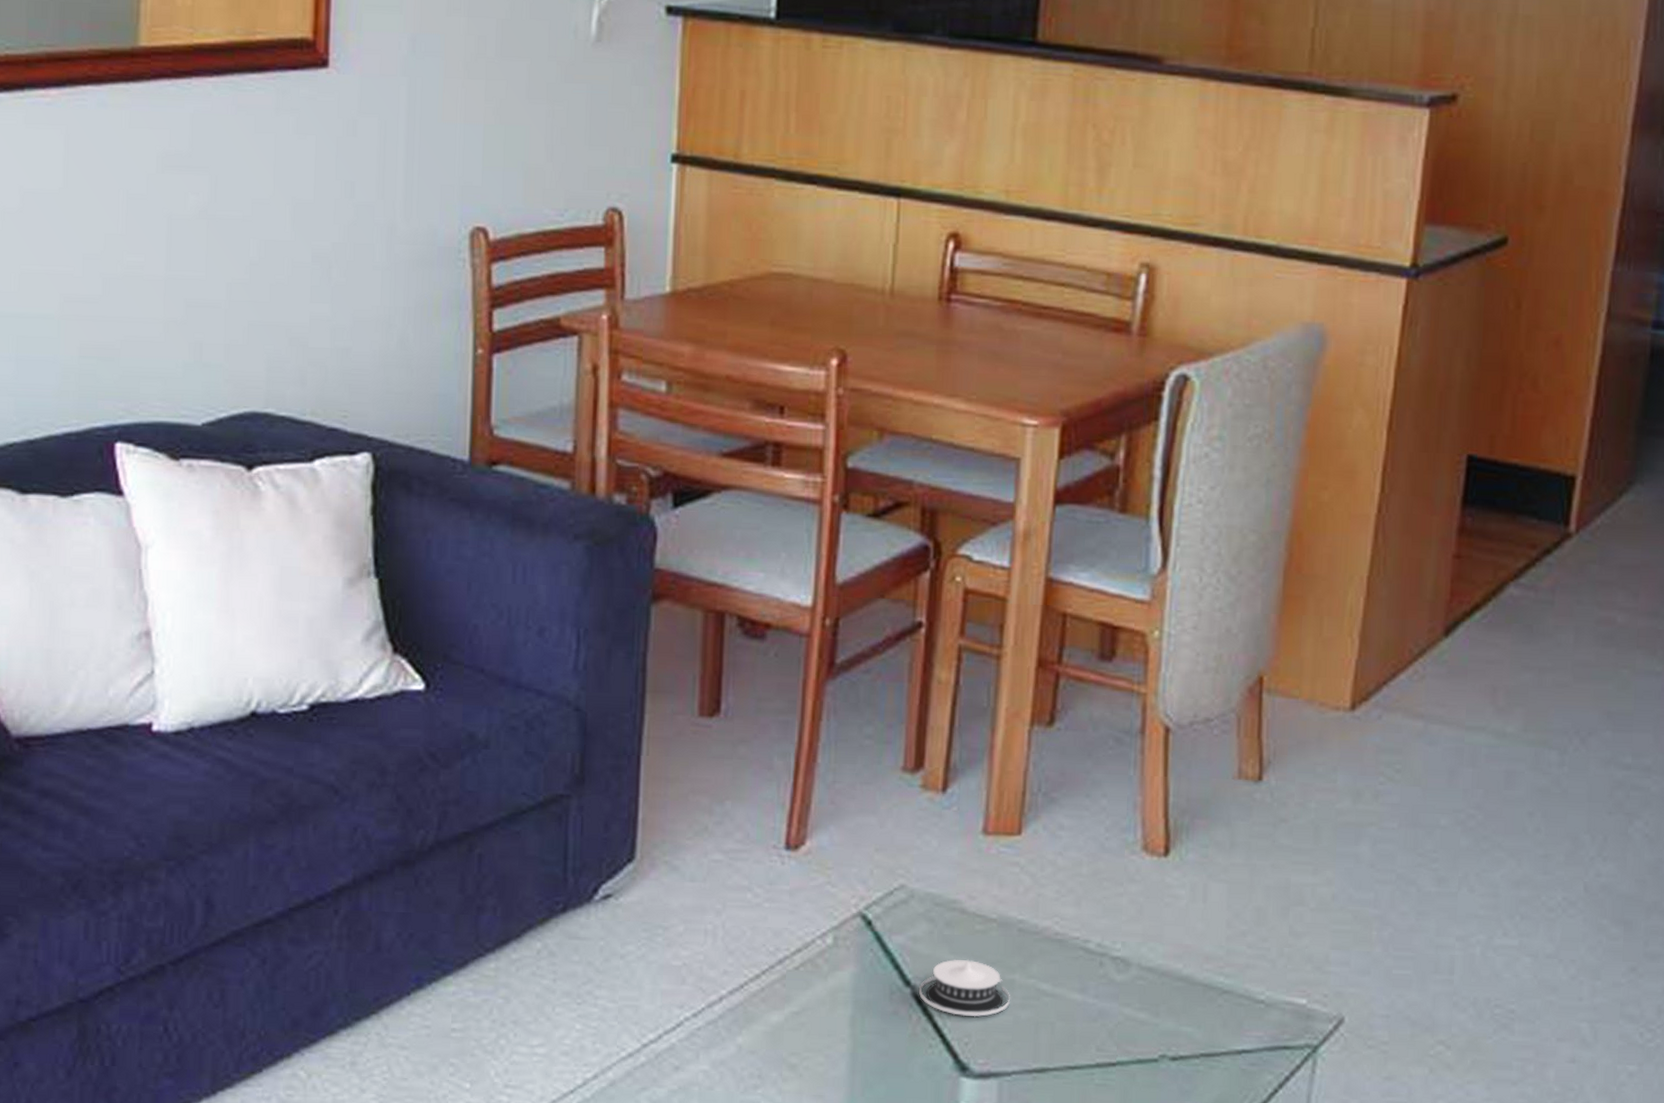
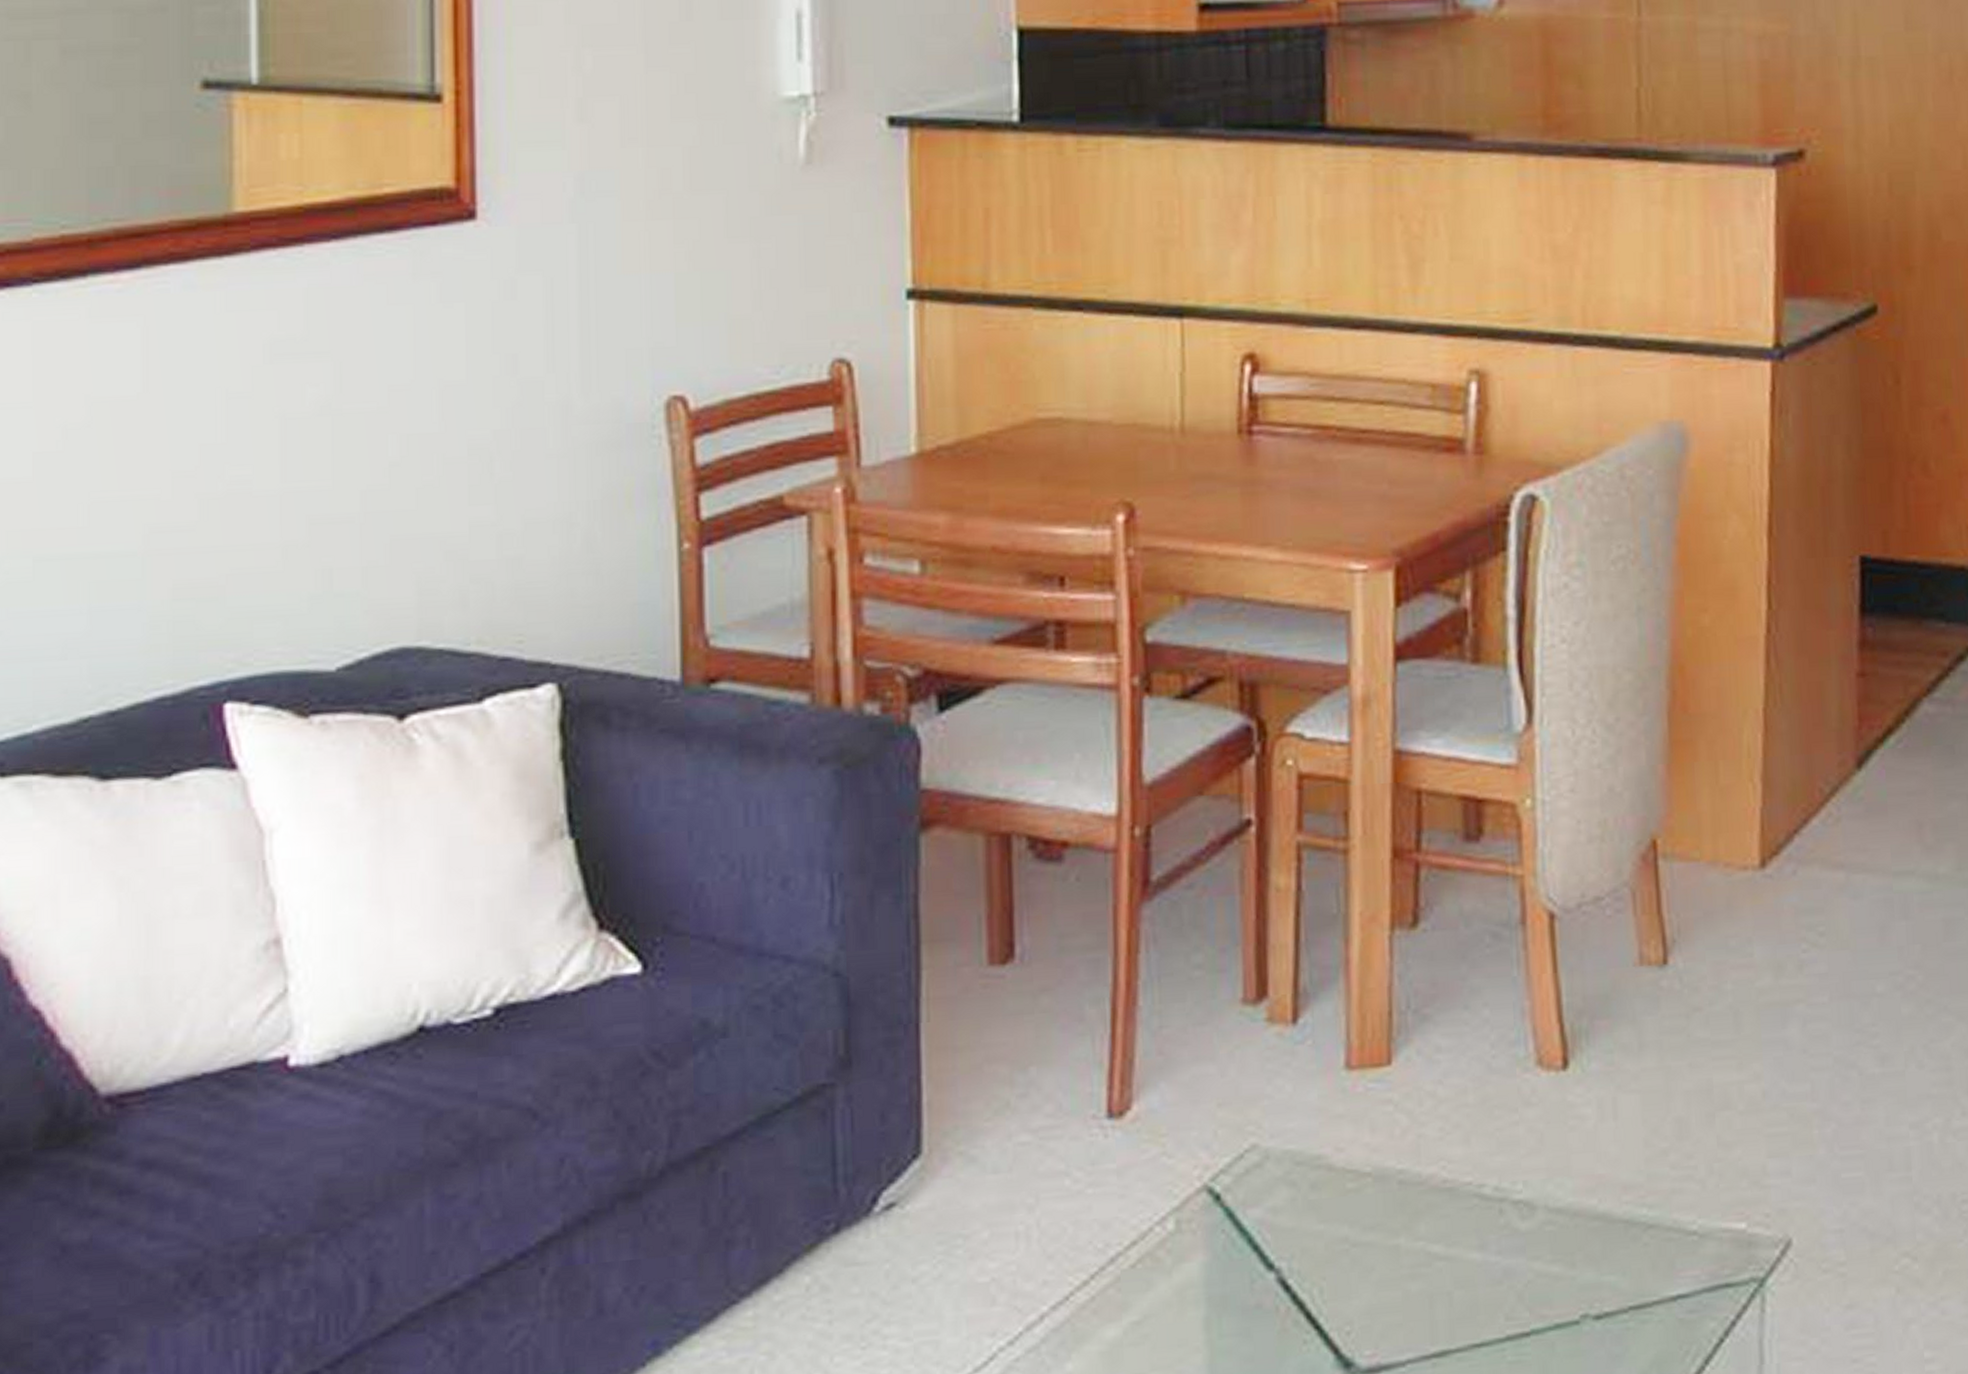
architectural model: present [919,958,1011,1017] -> none [1285,1225,1398,1300]

